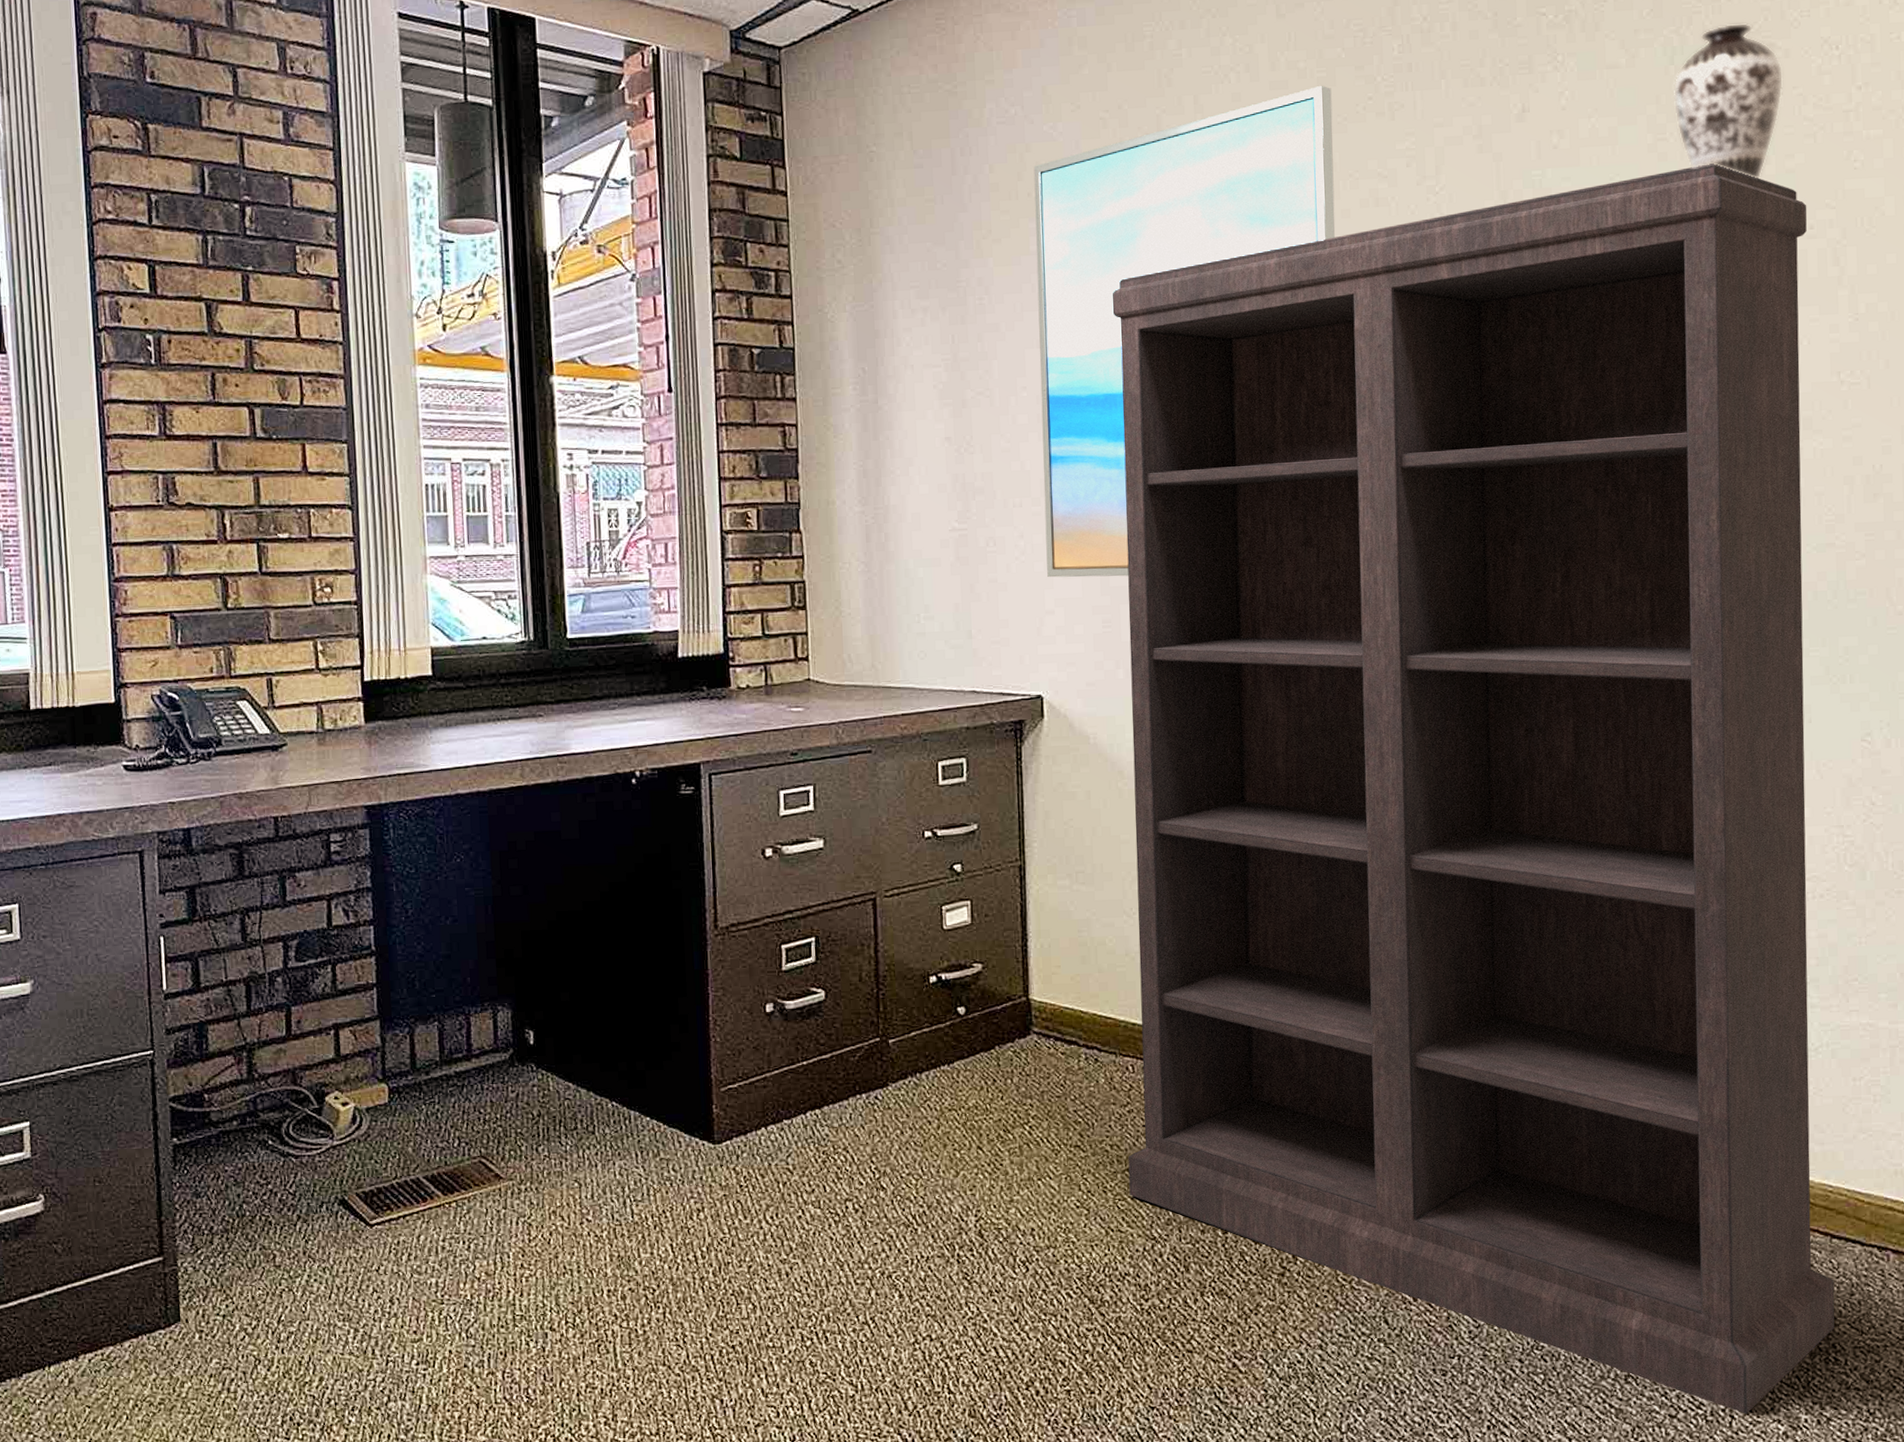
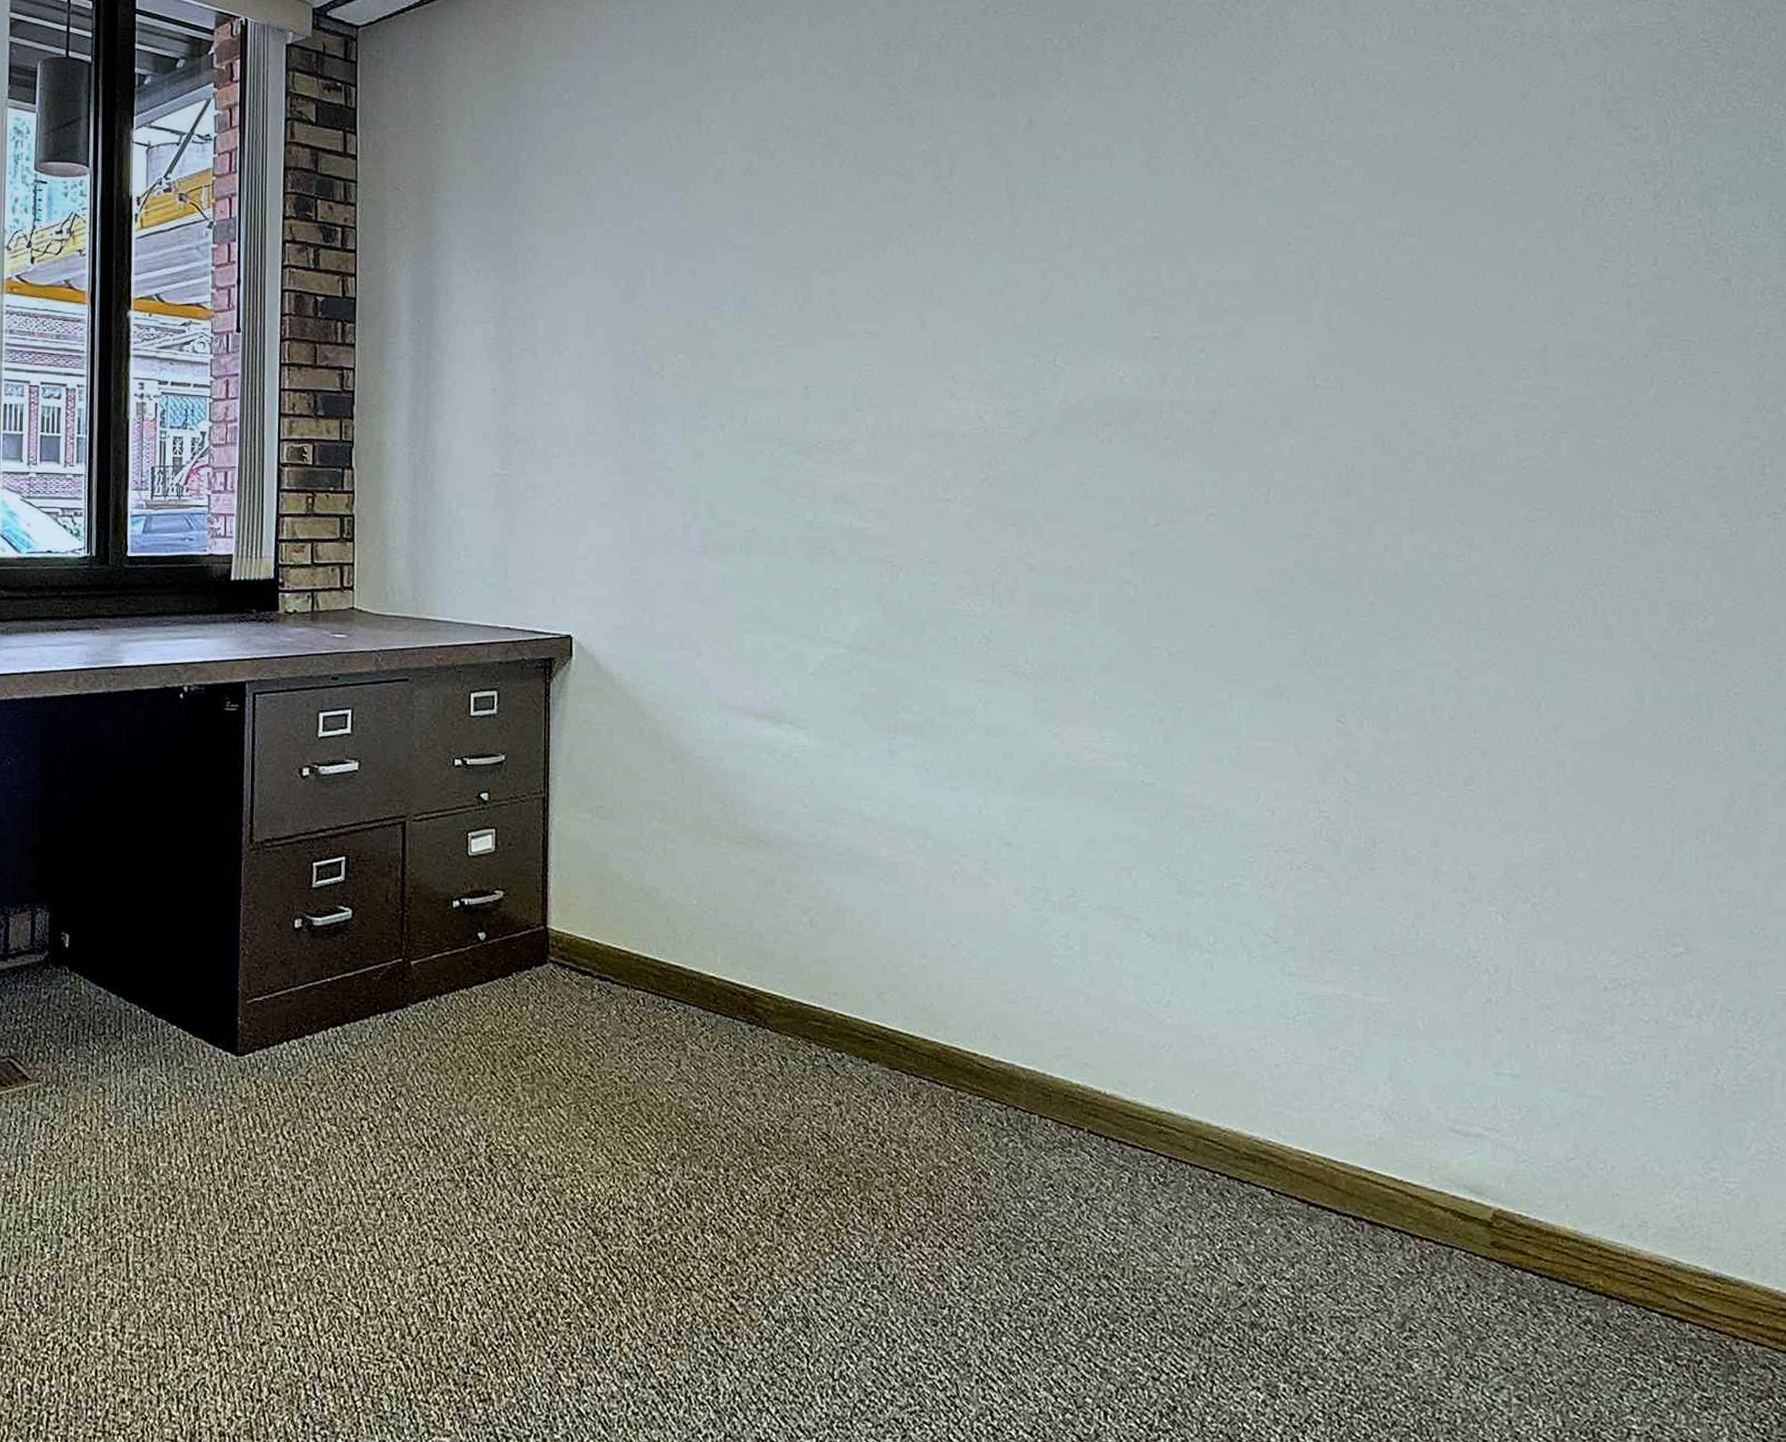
wall art: present [1033,85,1336,578] -> none [581,89,857,528]
bookshelf: present [1112,163,1835,1414] -> none [636,181,1312,1380]
decorative vase: present [1672,22,1784,179] -> none [1164,57,1265,197]

